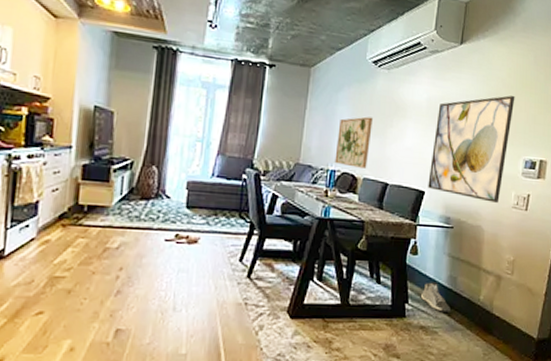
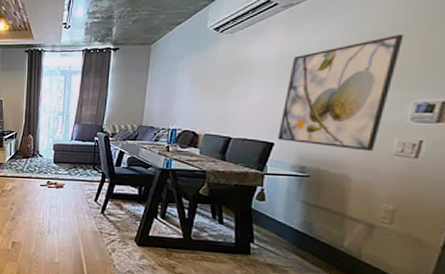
wall art: present [334,116,373,168] -> none [175,80,214,126]
sneaker: present [421,282,450,312] -> none [269,226,304,255]

